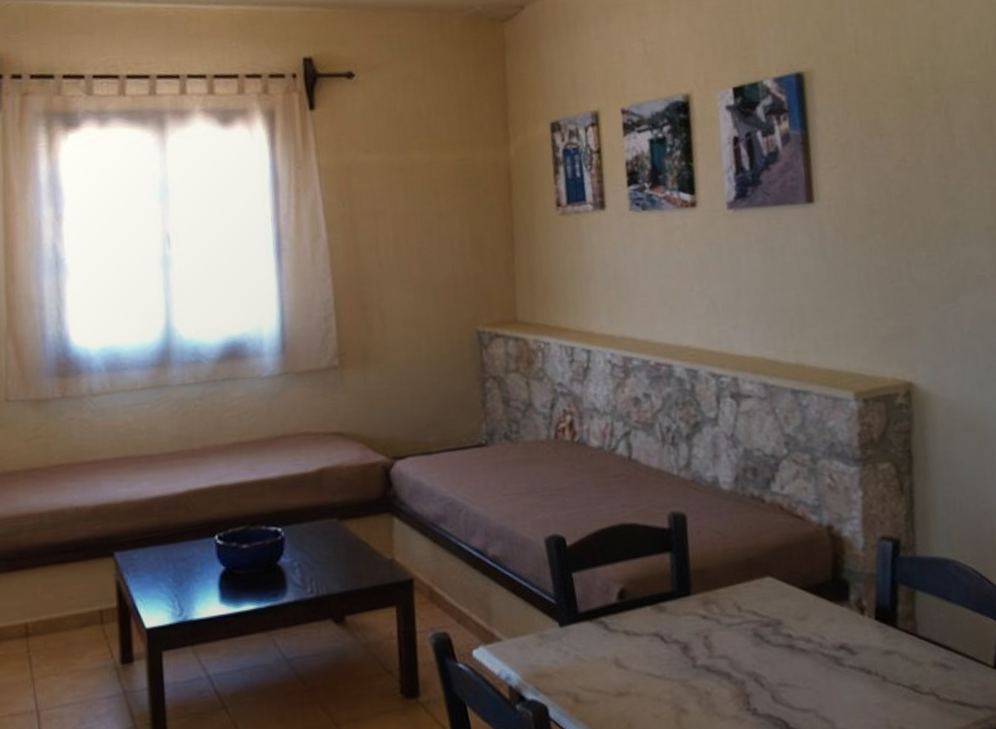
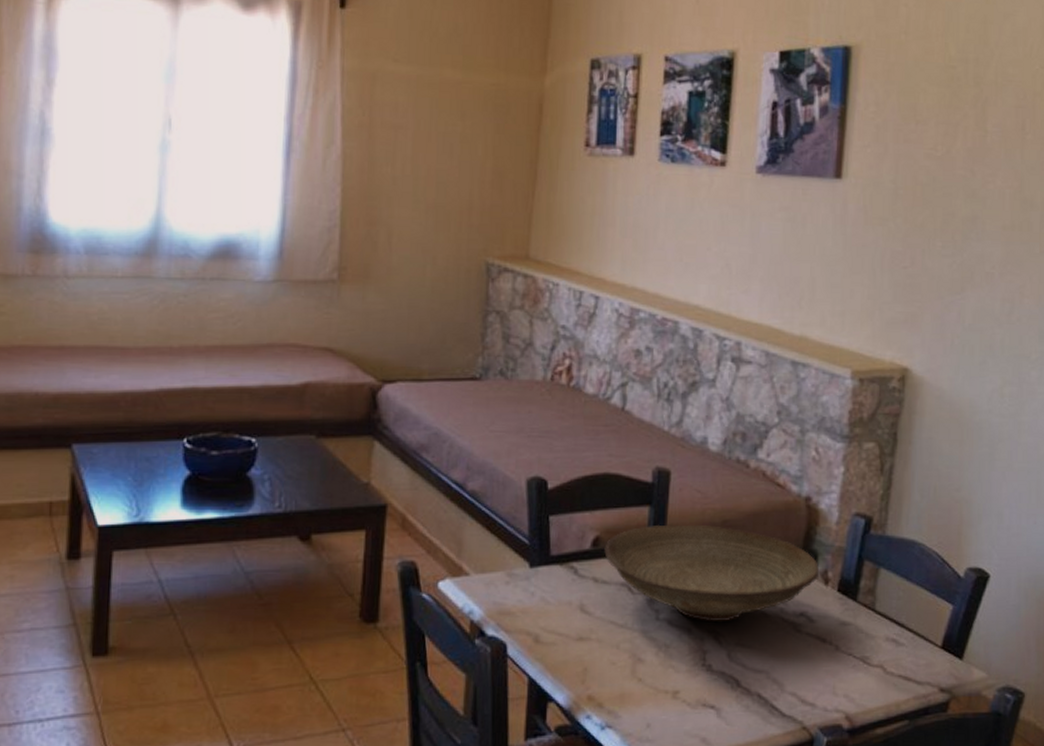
decorative bowl: none [631,565,853,665] -> present [604,524,819,623]

